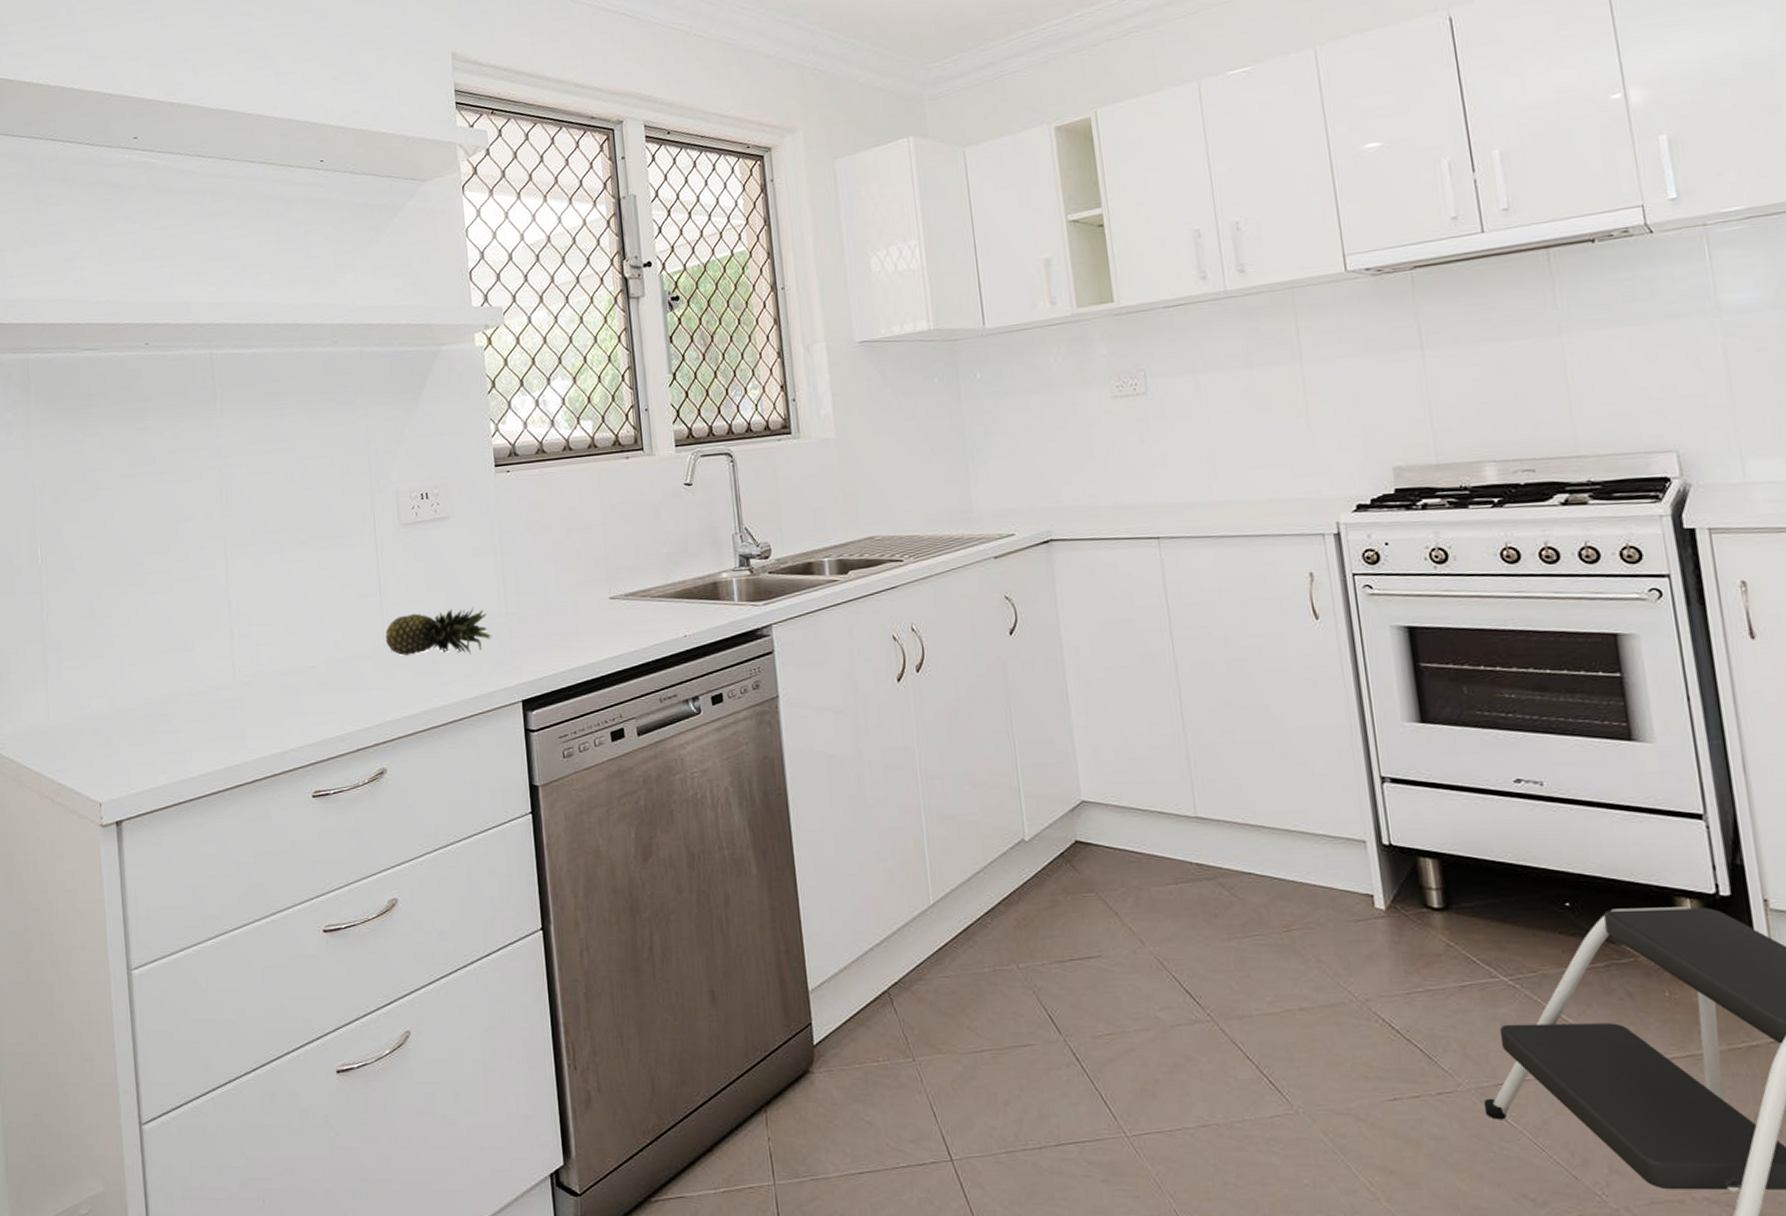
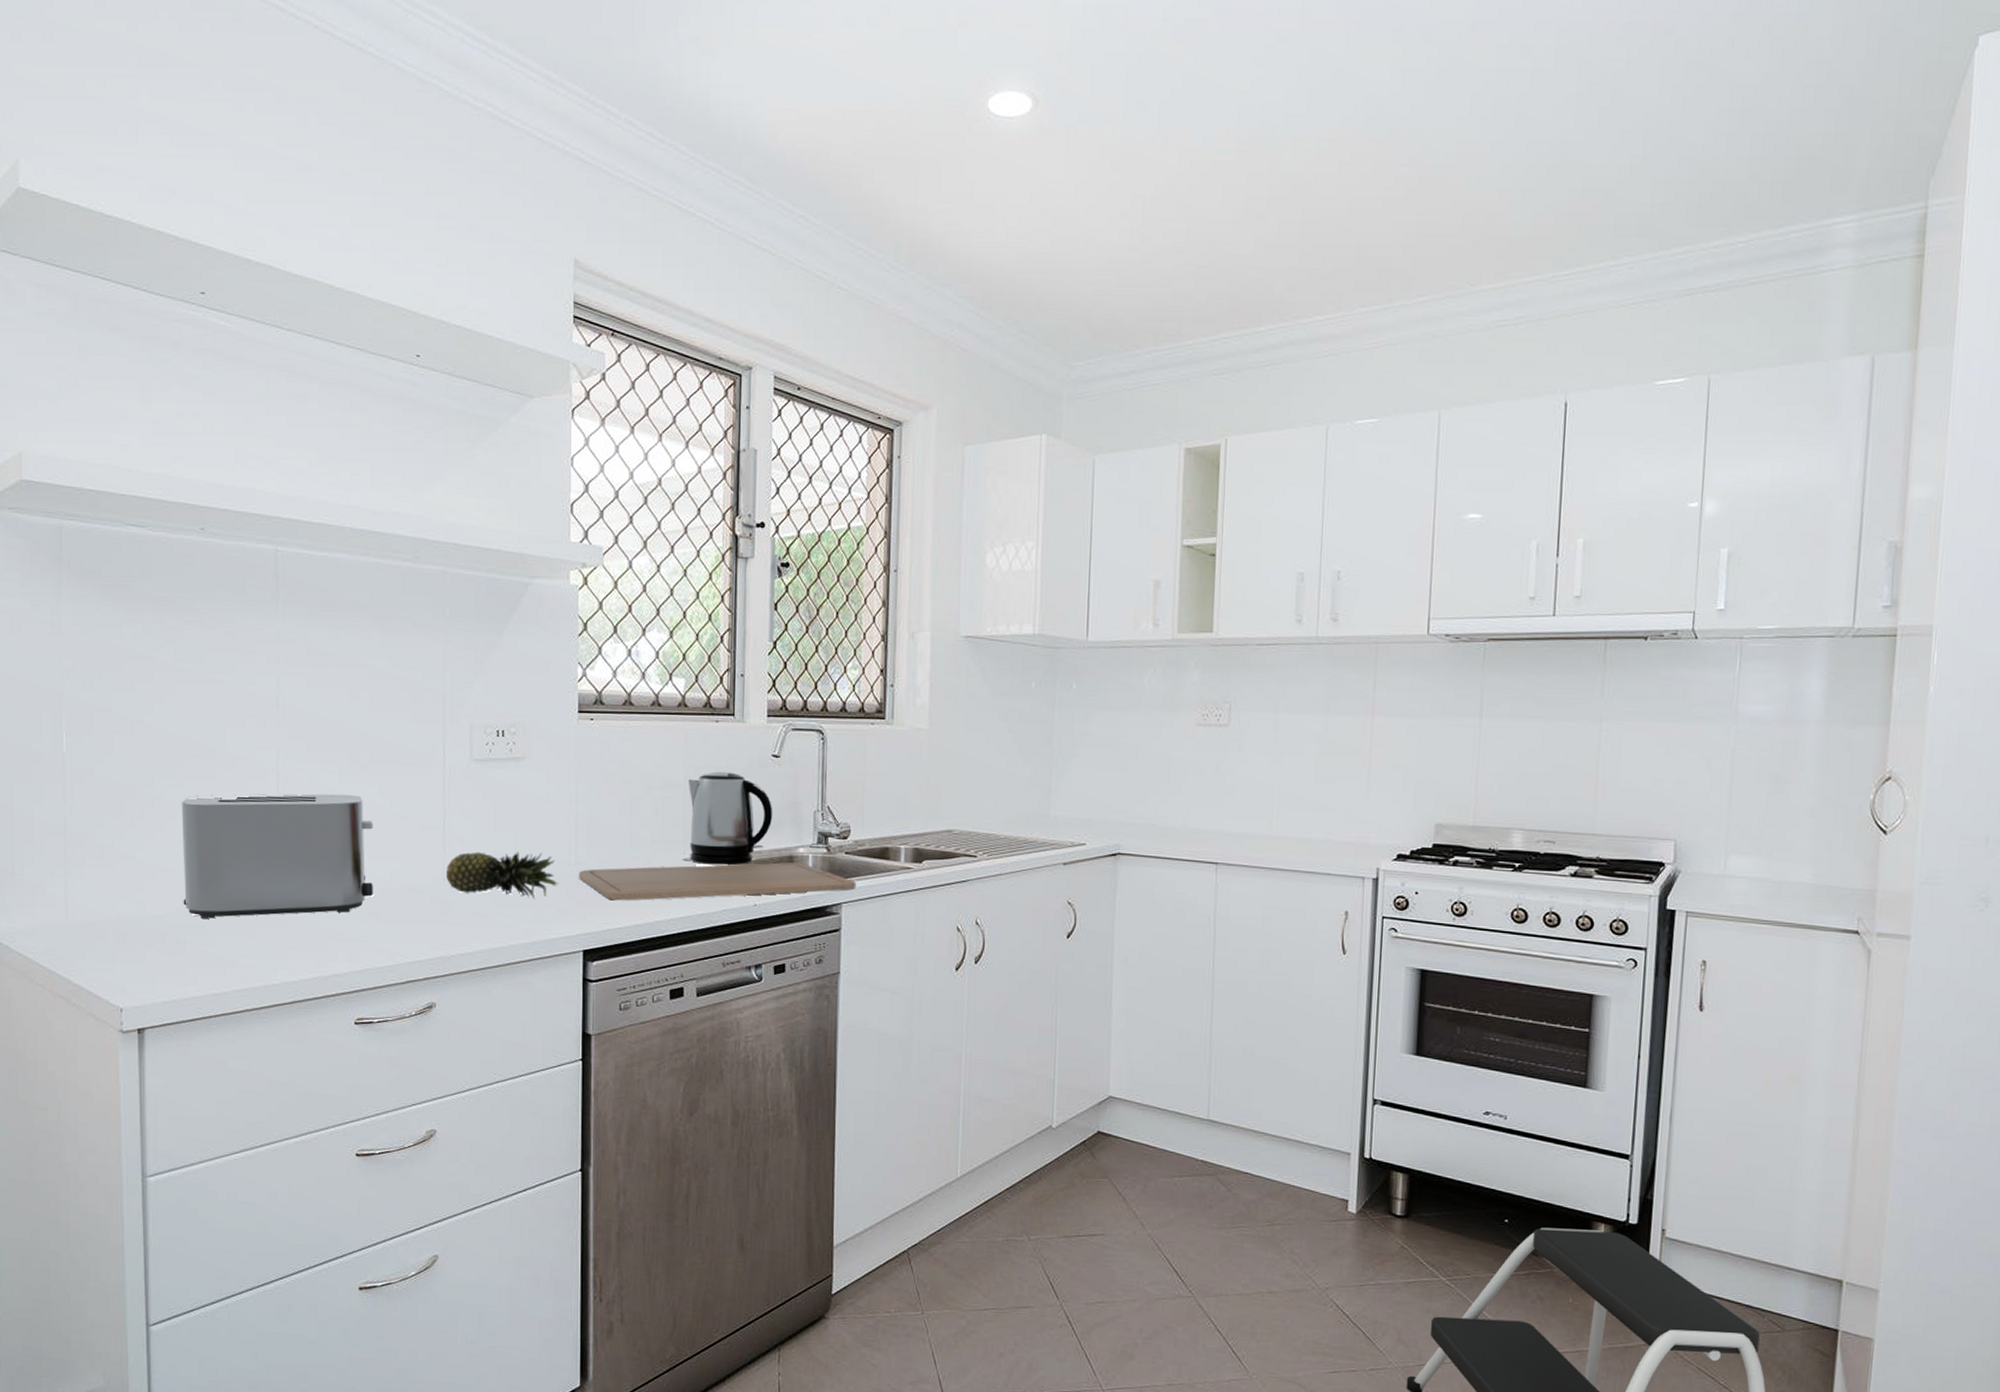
toaster: none [143,572,320,707] -> present [181,793,373,919]
chopping board: none [509,588,784,647] -> present [578,862,857,901]
kettle: none [605,505,693,600] -> present [688,771,773,866]

